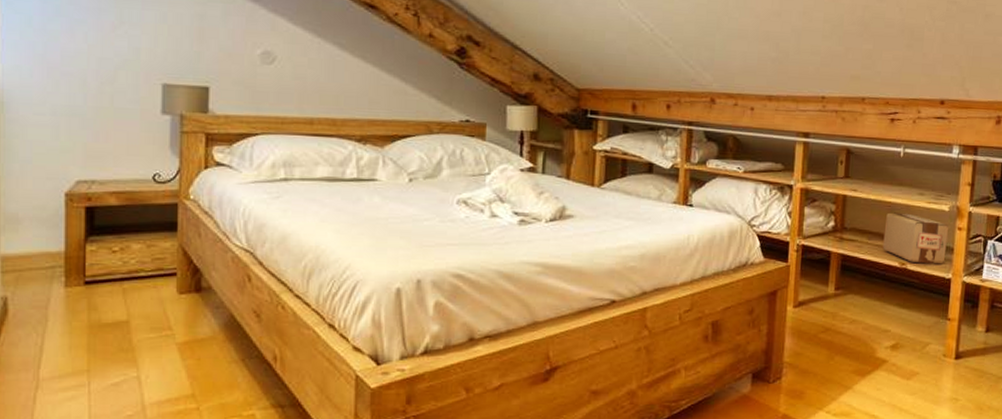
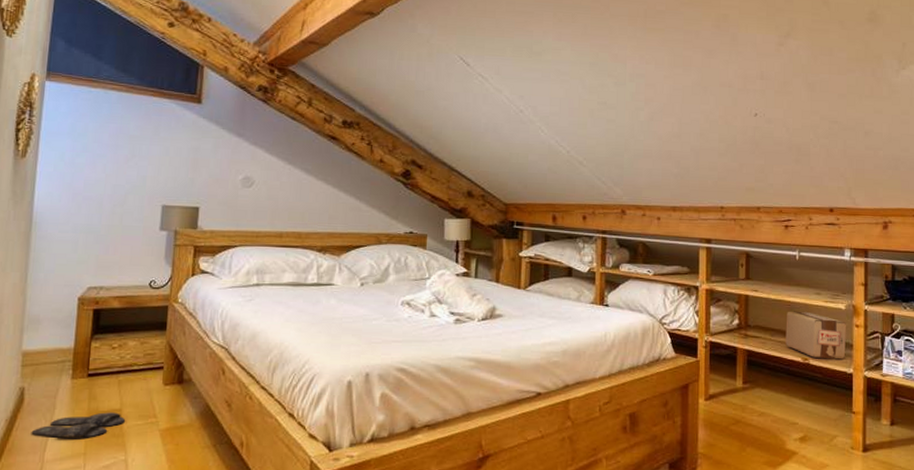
slippers: none [20,324,134,355] -> present [31,412,125,439]

